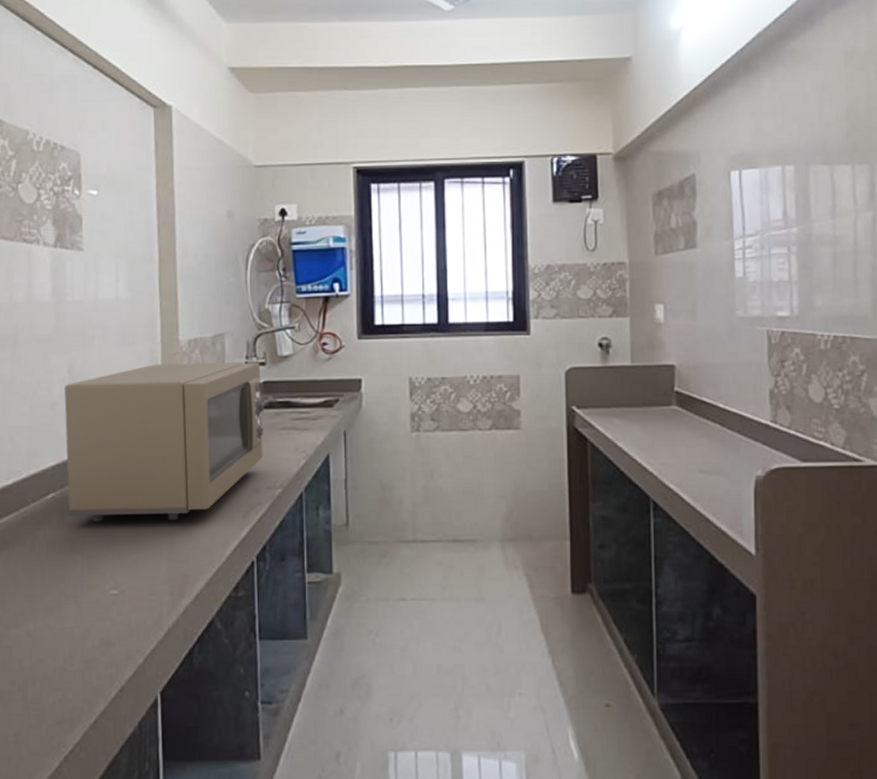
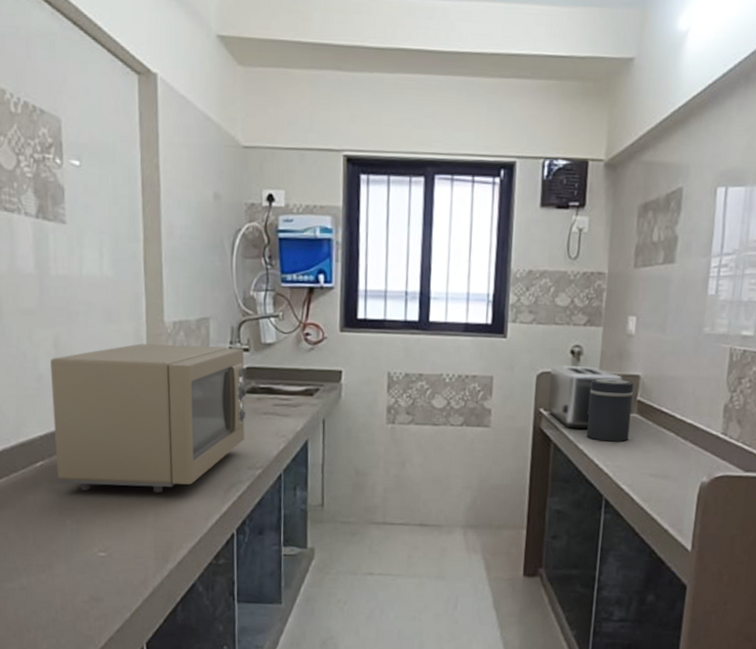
toaster: none [579,358,657,426] -> present [548,364,623,430]
cylinder: none [623,371,671,438] -> present [587,378,634,442]

